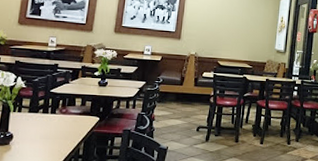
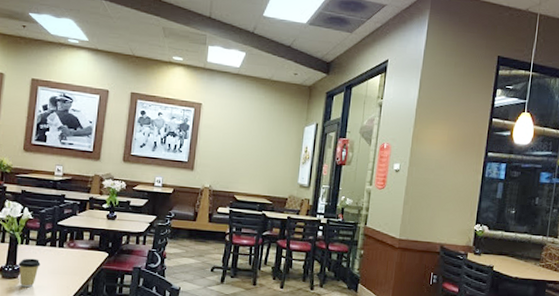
coffee cup: none [10,125,33,153] -> present [19,258,41,288]

